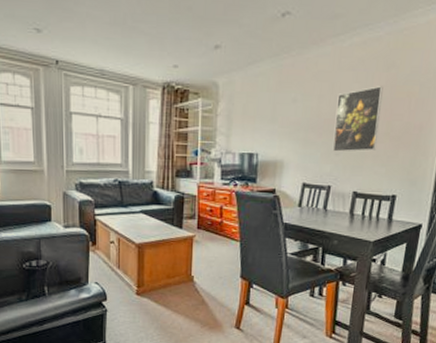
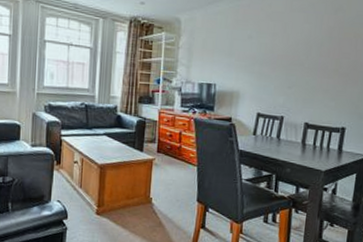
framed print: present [333,86,383,152] -> none [285,27,332,86]

